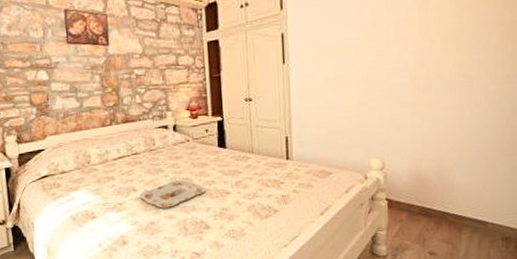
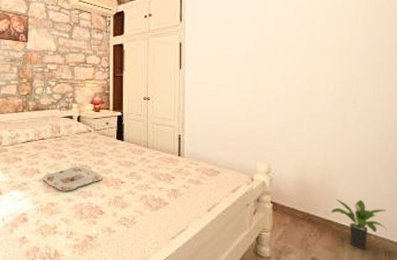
potted plant: none [448,189,504,240] -> present [331,199,387,251]

